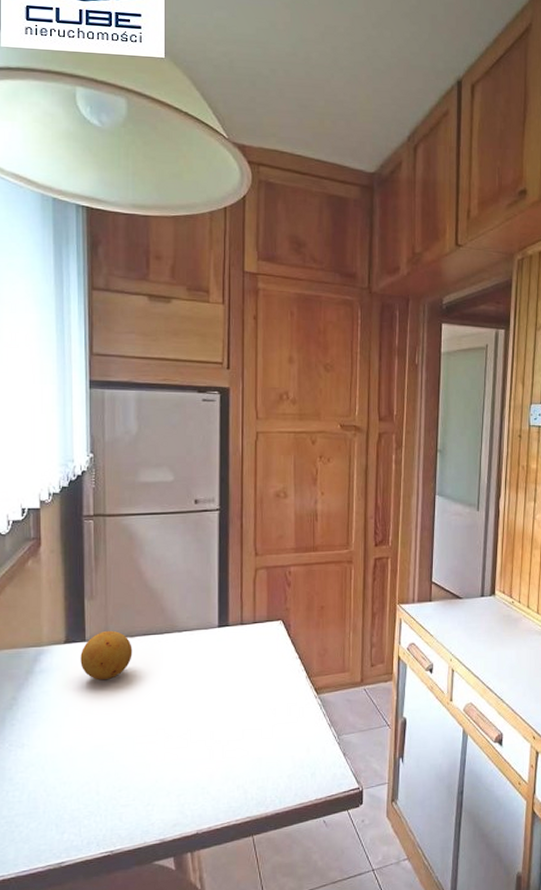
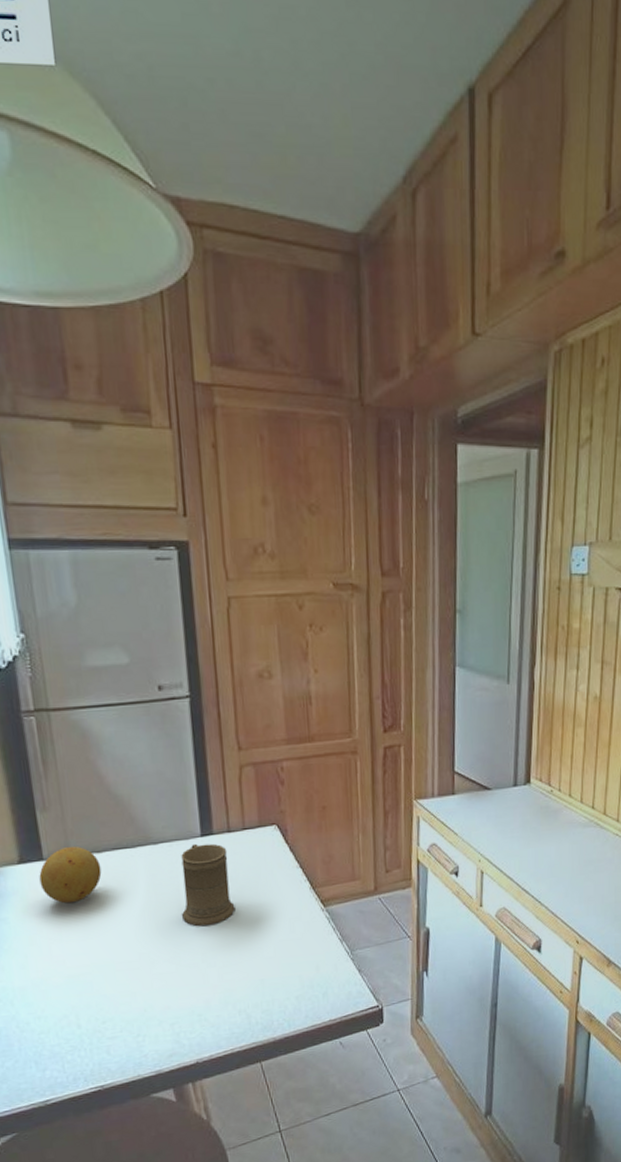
mug: none [196,633,242,707] -> present [181,843,235,927]

